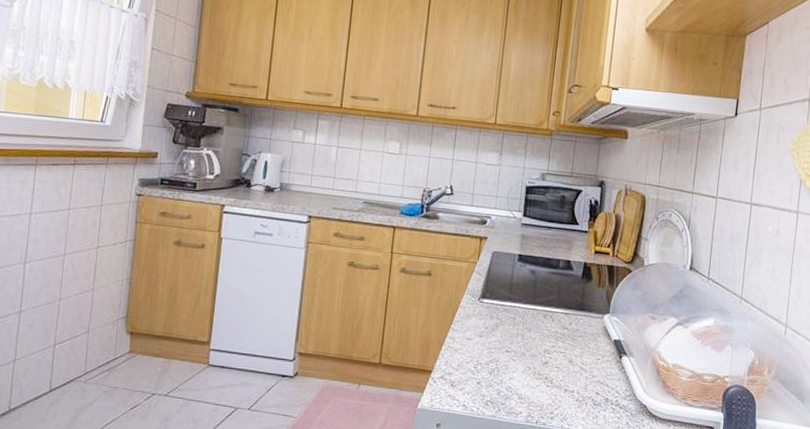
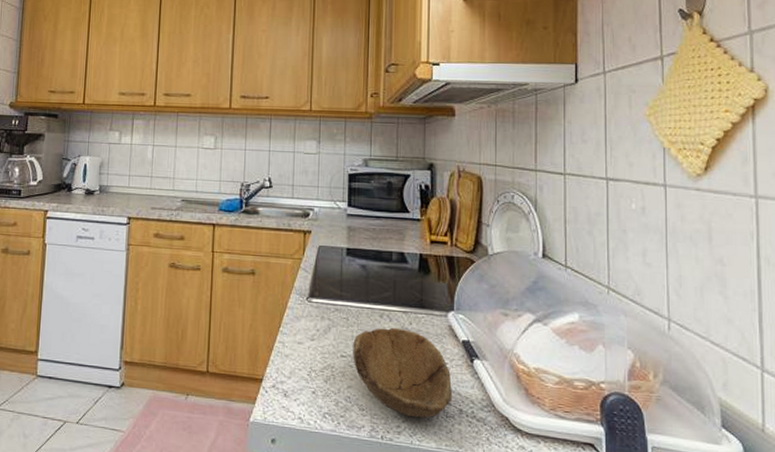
bowl: none [516,327,602,406] -> present [353,327,452,418]

